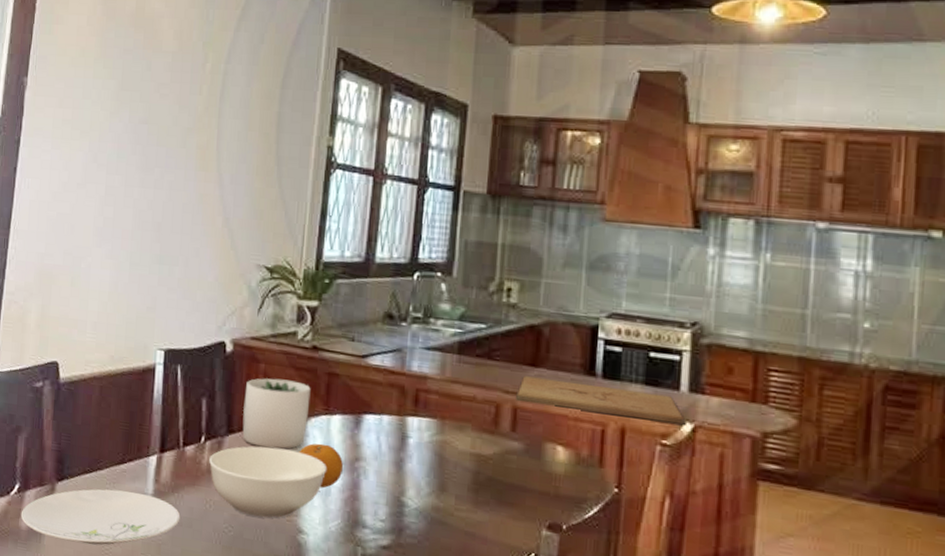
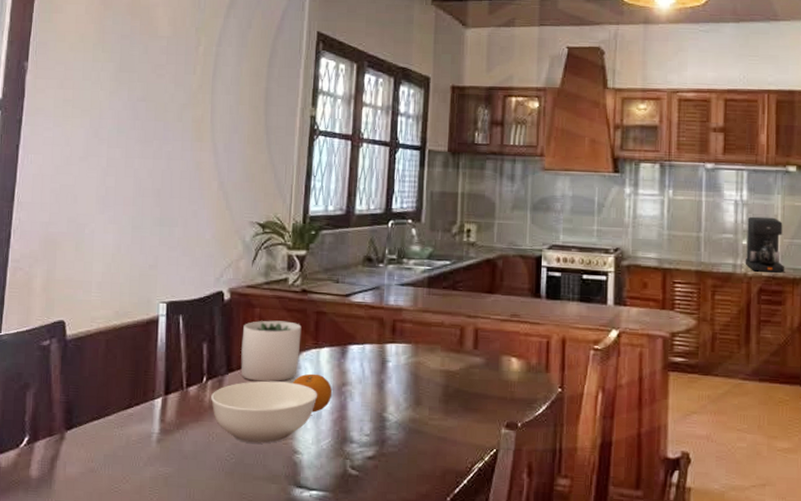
plate: present [20,489,181,546] -> none [30,432,186,485]
cutting board: present [516,376,685,425] -> none [477,302,612,332]
coffee maker: none [866,292,922,368] -> present [745,216,785,273]

